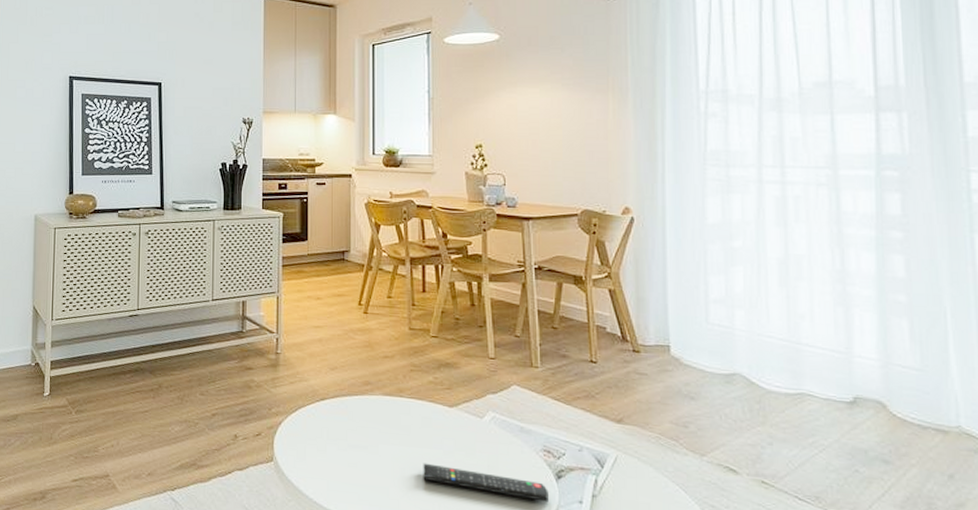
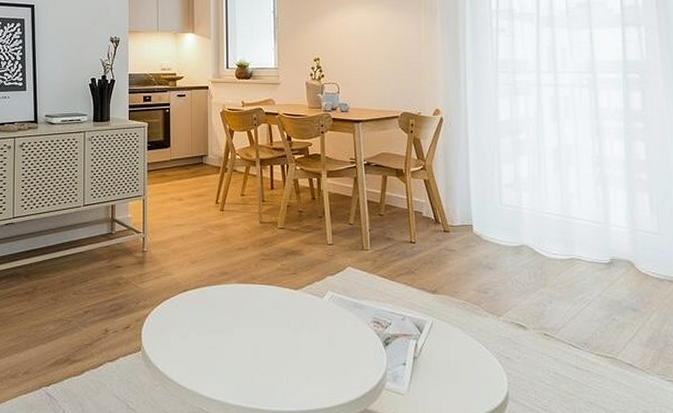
remote control: present [423,463,549,502] -> none [273,341,378,367]

